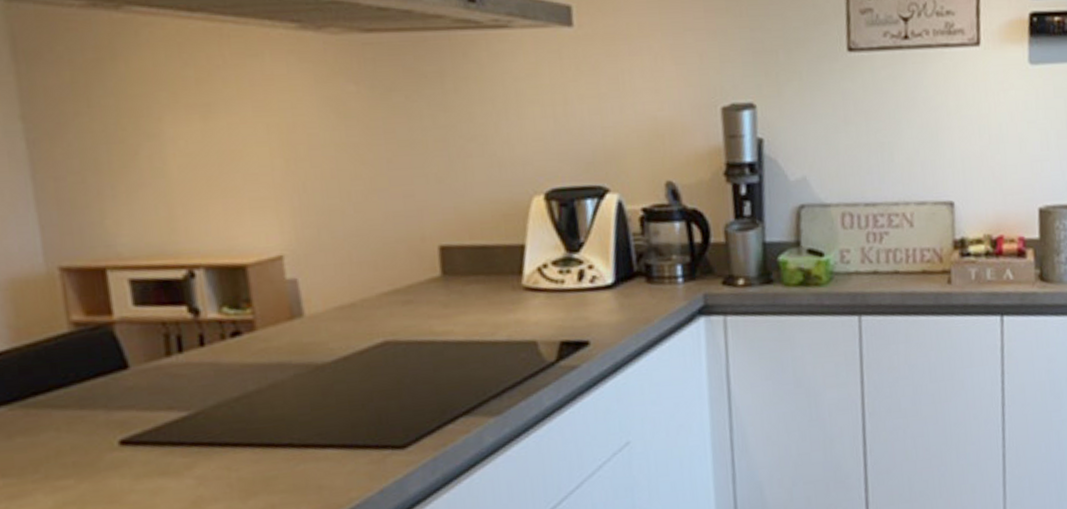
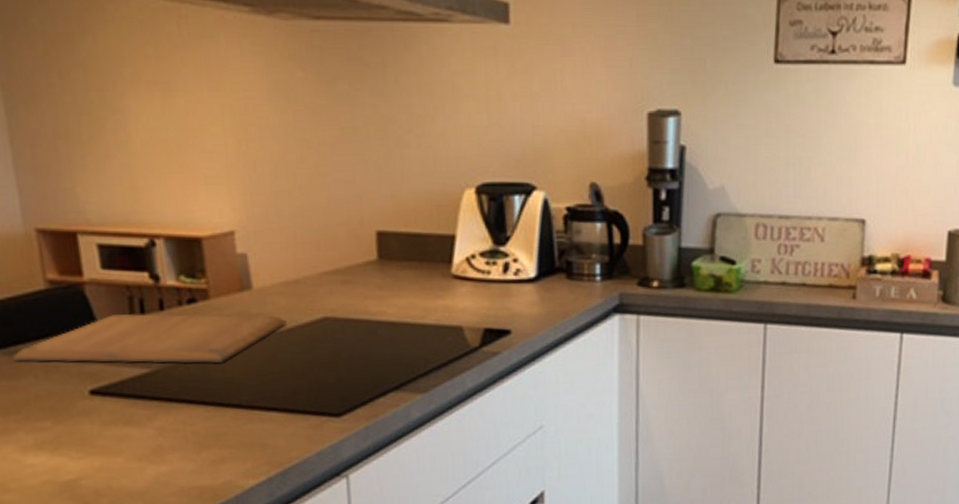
chopping board: none [30,343,343,414] -> present [12,313,287,364]

